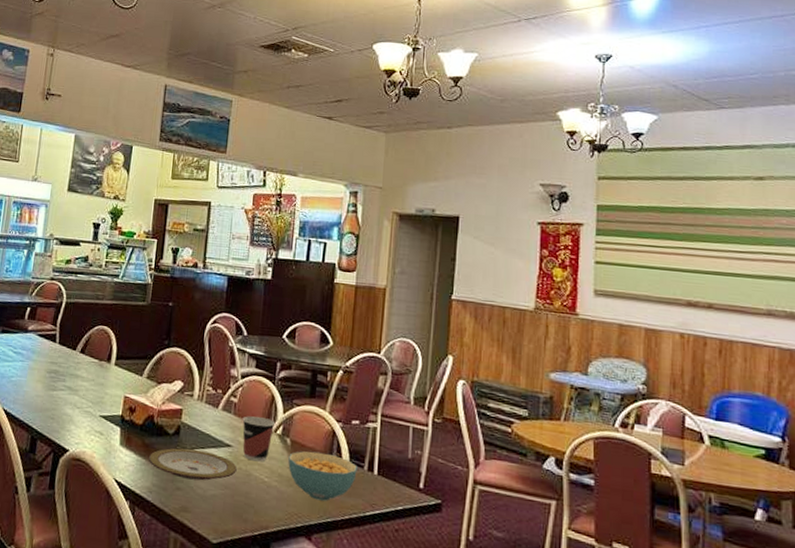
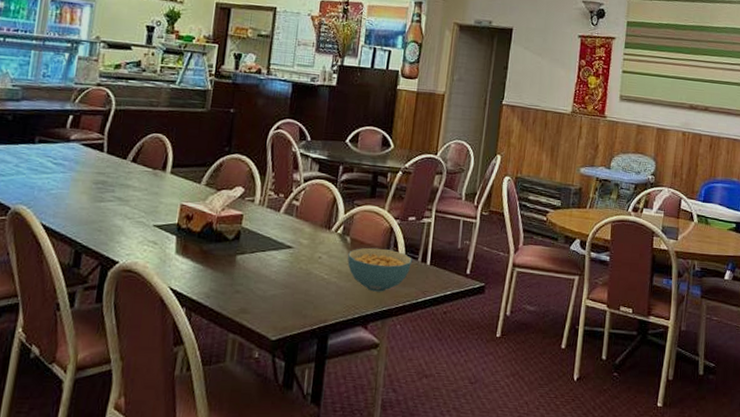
plate: present [149,448,237,481] -> none [207,252,298,283]
cup: present [242,416,276,462] -> none [304,218,337,261]

